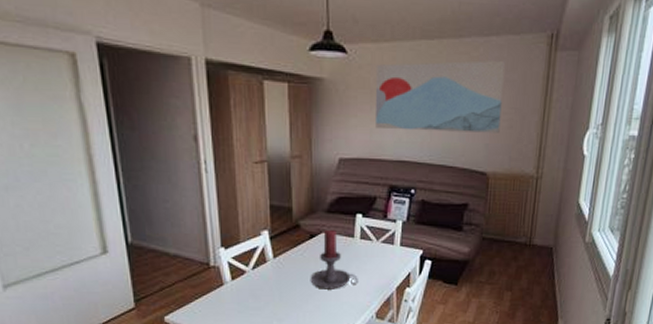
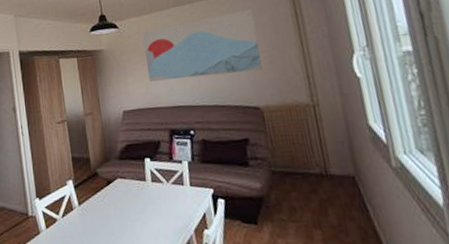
candle holder: present [310,229,358,290] -> none [111,174,156,235]

